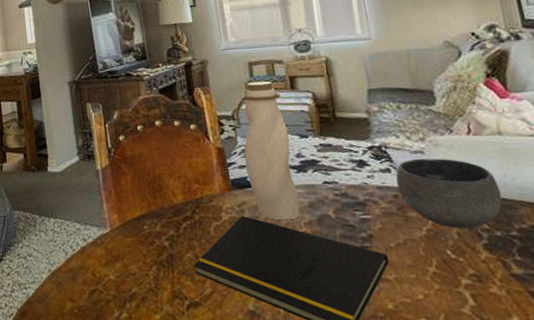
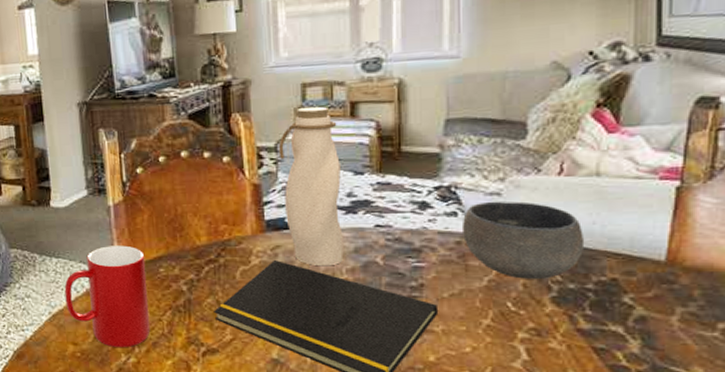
cup: none [61,205,139,304] -> present [64,245,151,348]

